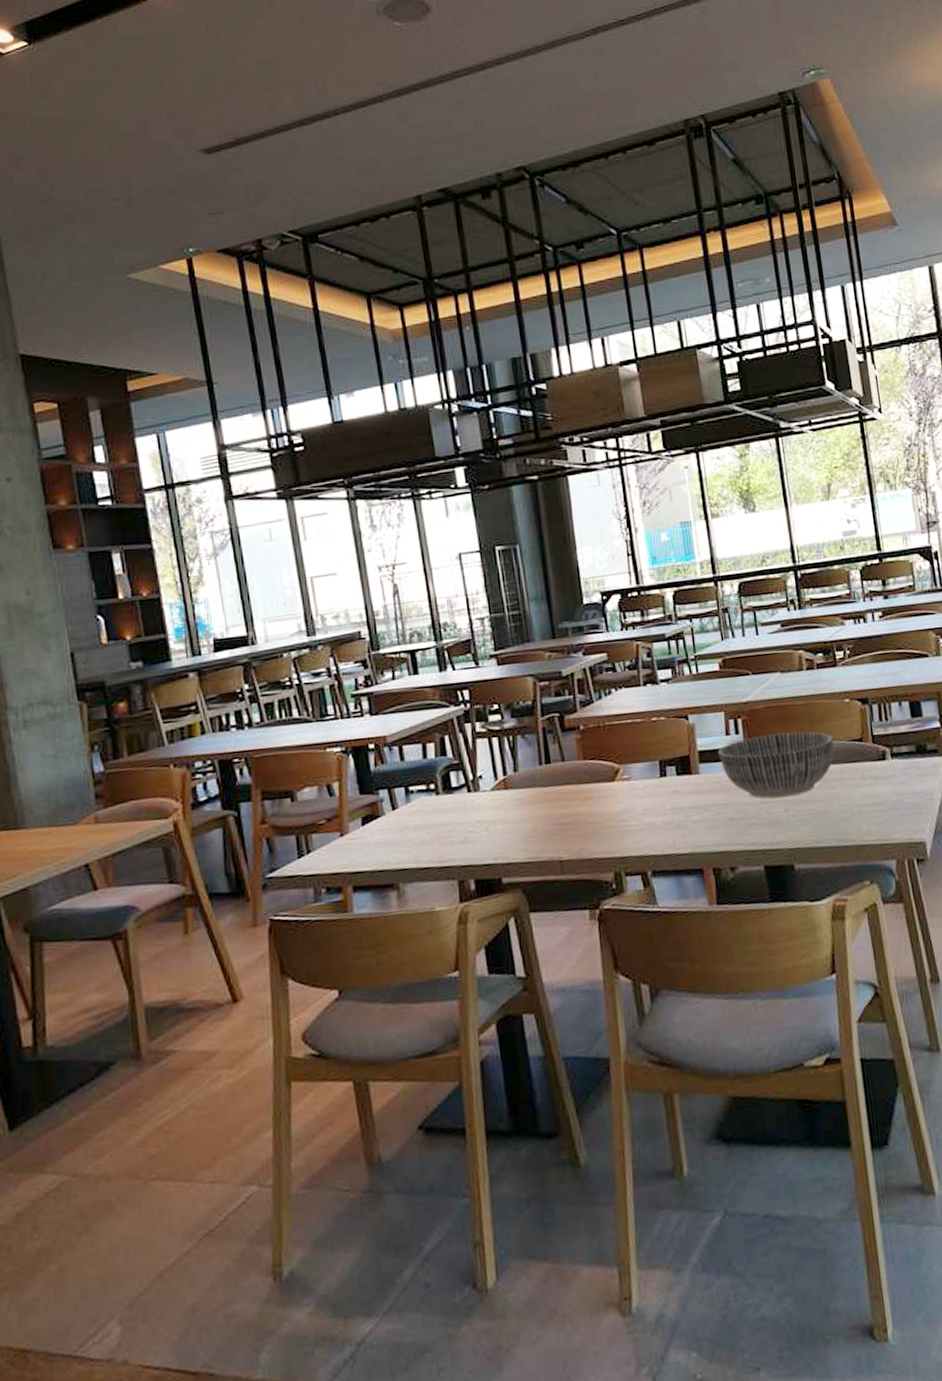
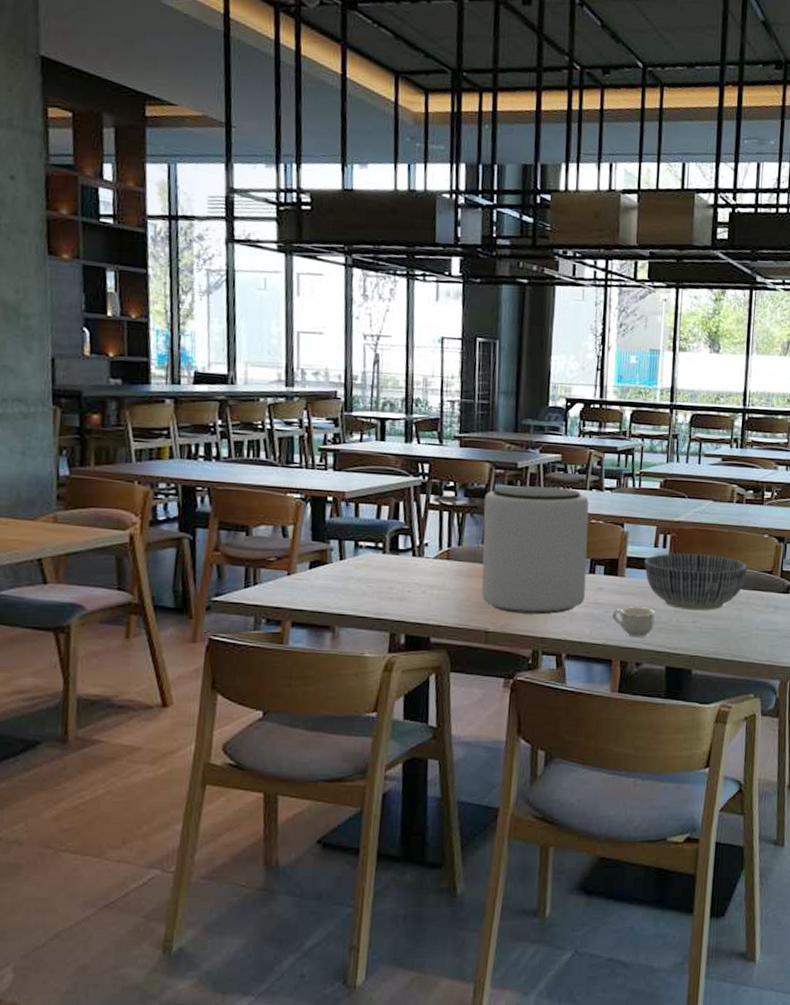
plant pot: none [532,688,661,836] -> present [481,485,589,615]
cup: none [694,803,743,839] -> present [612,606,655,637]

